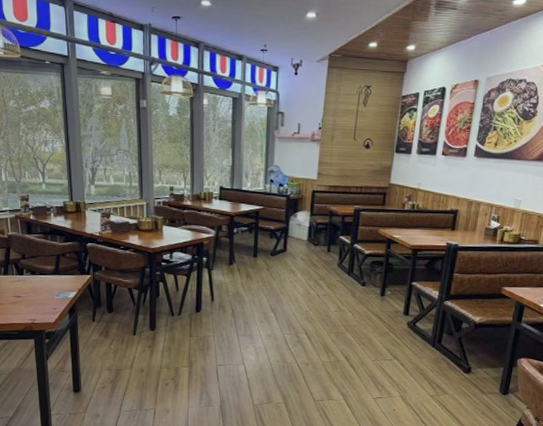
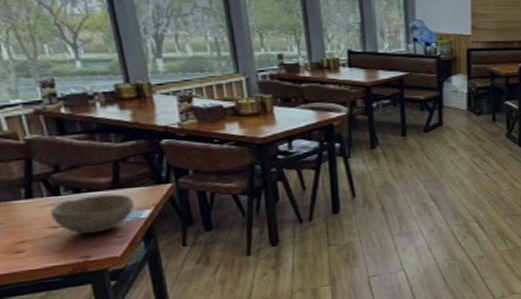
bowl: none [16,277,65,305] -> present [50,194,134,235]

